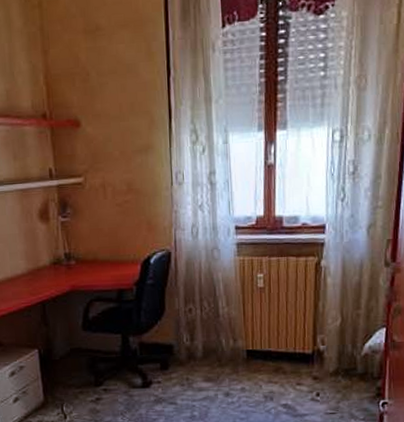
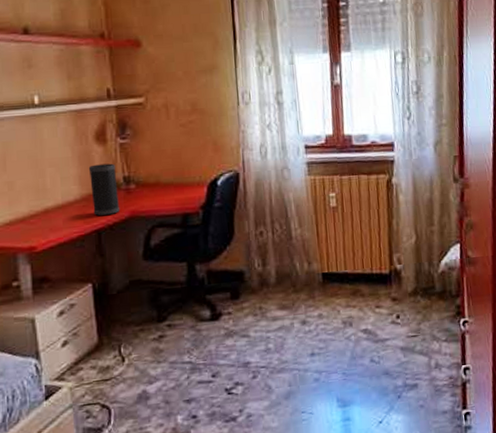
speaker: none [33,240,62,289] -> present [88,163,120,216]

